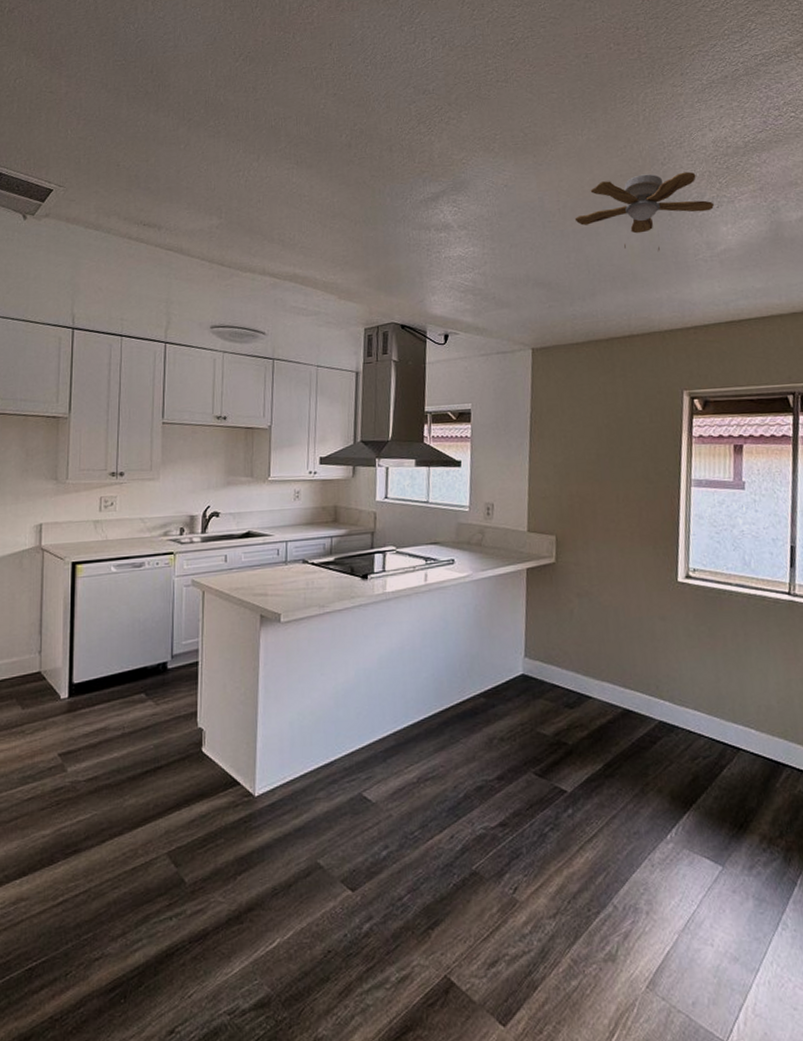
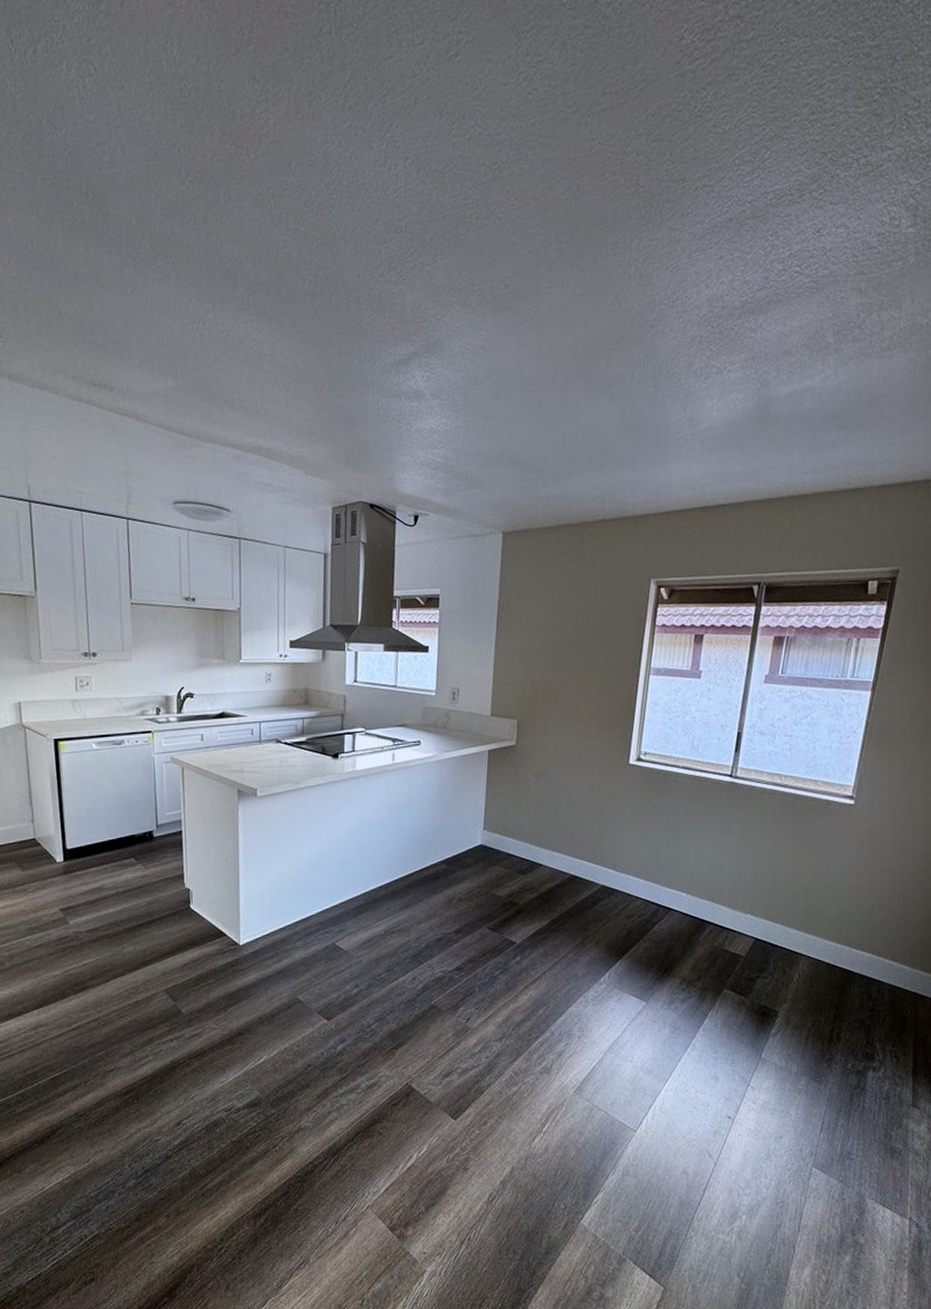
ceiling fan: present [574,171,714,251] -> none [554,336,701,427]

